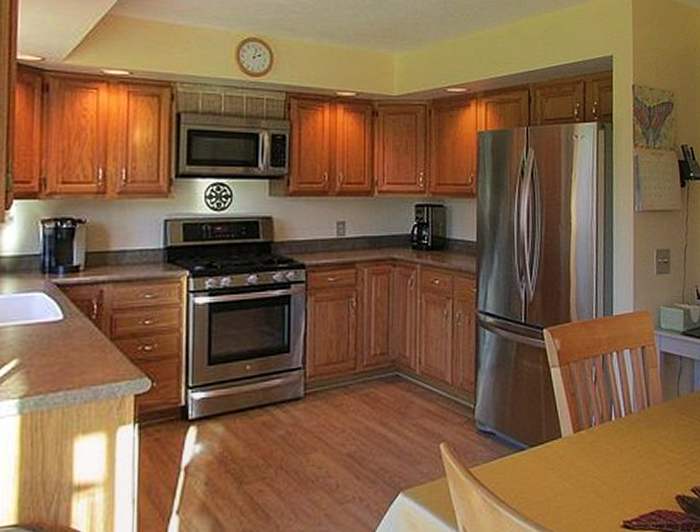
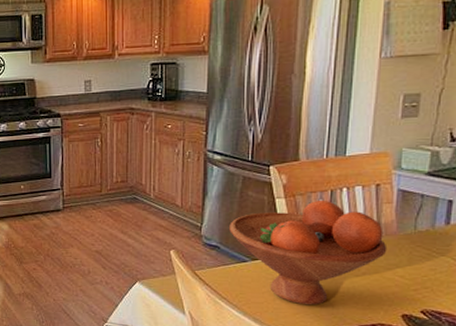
fruit bowl: none [505,366,657,499] -> present [229,200,388,306]

